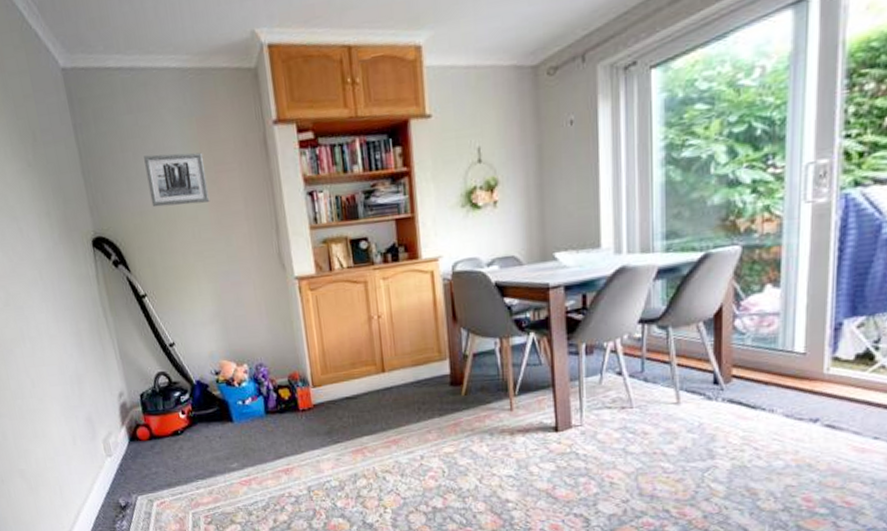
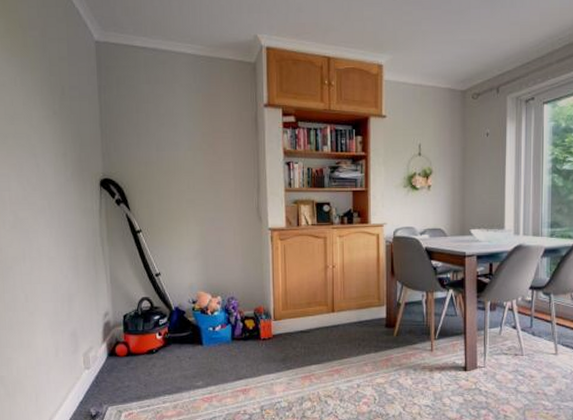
wall art: present [144,152,210,207] -> none [155,118,206,161]

